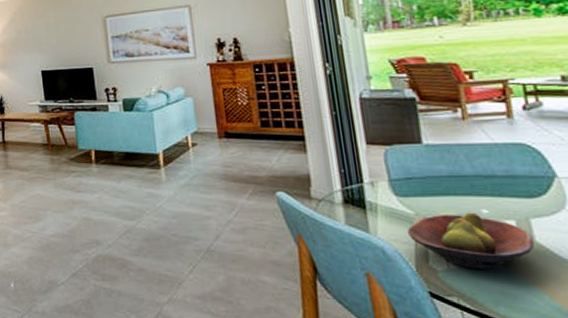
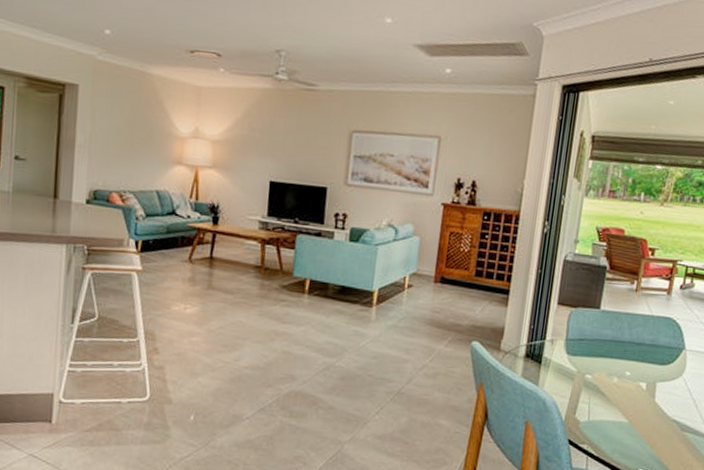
fruit bowl: present [406,212,534,269] -> none [566,373,654,423]

